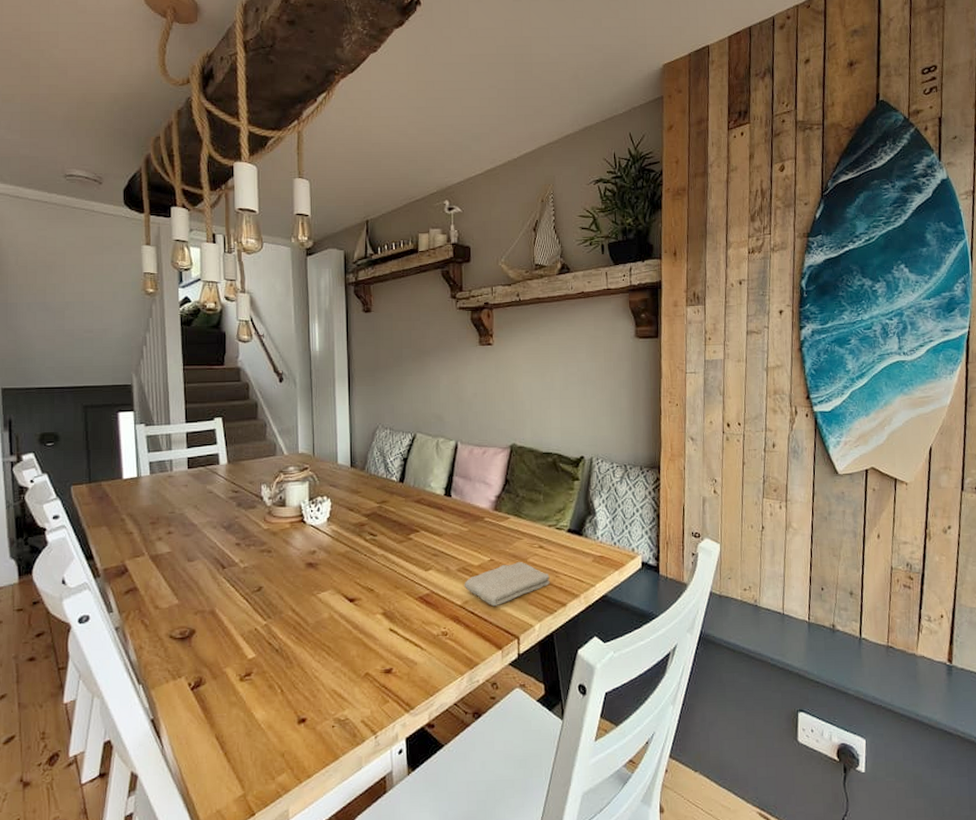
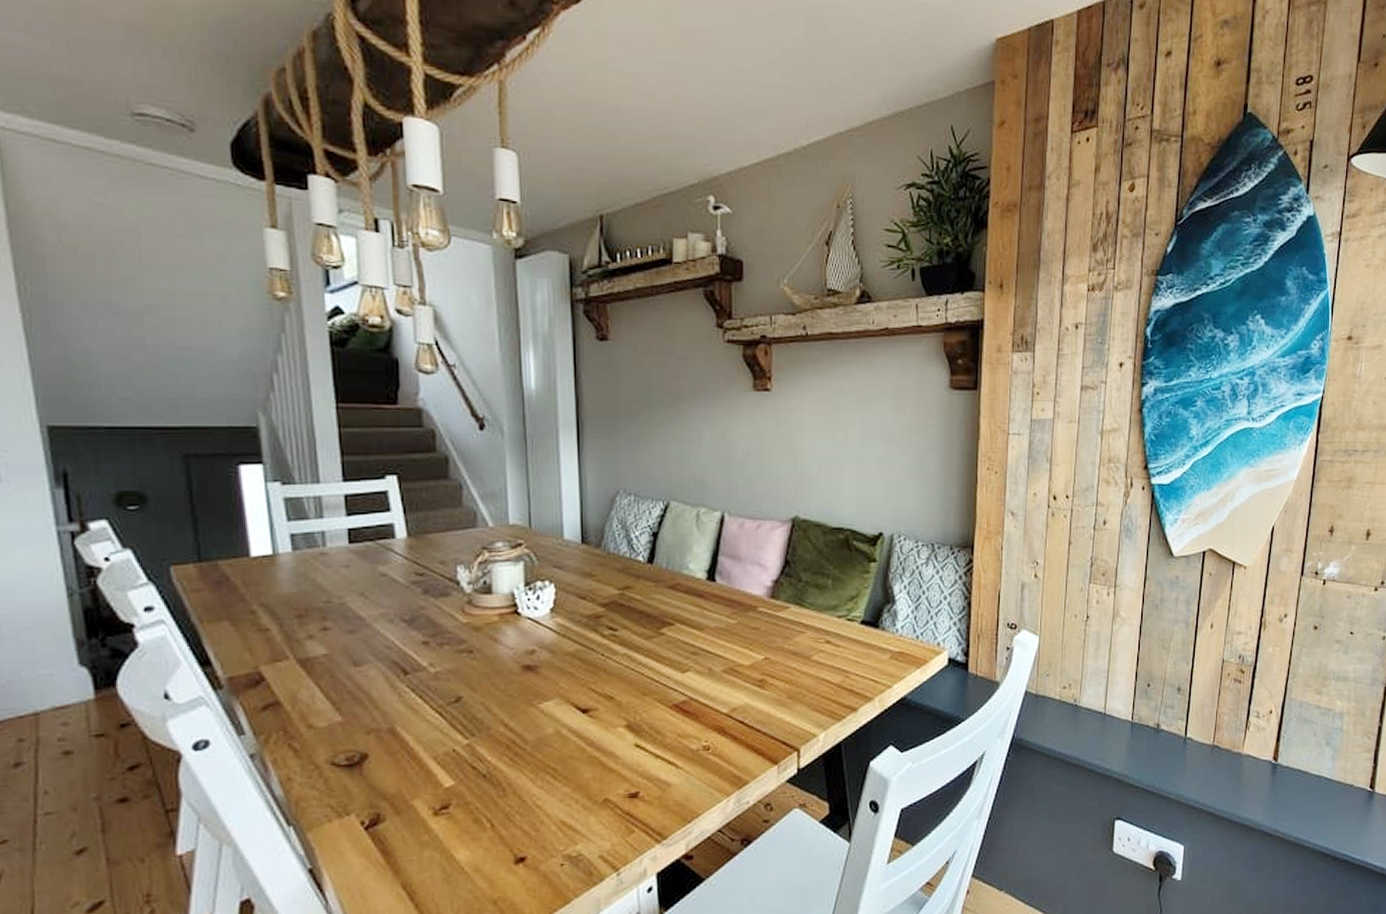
washcloth: present [464,562,550,607] -> none [731,660,838,714]

